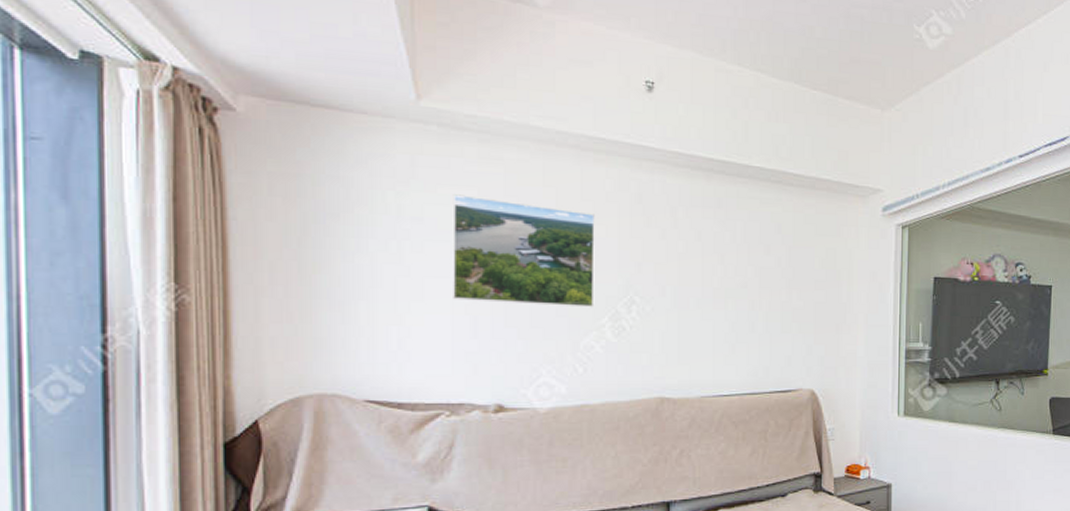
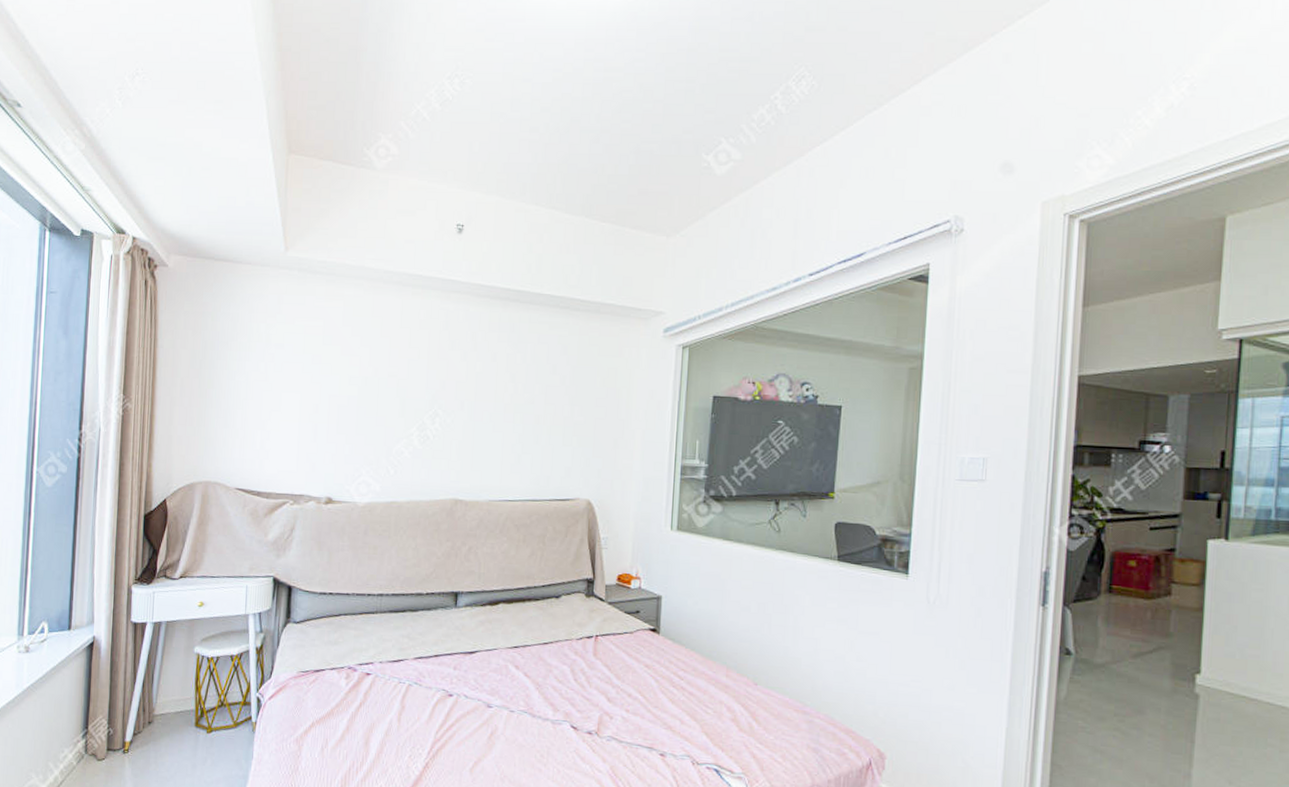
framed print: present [452,194,595,308] -> none [301,325,410,419]

